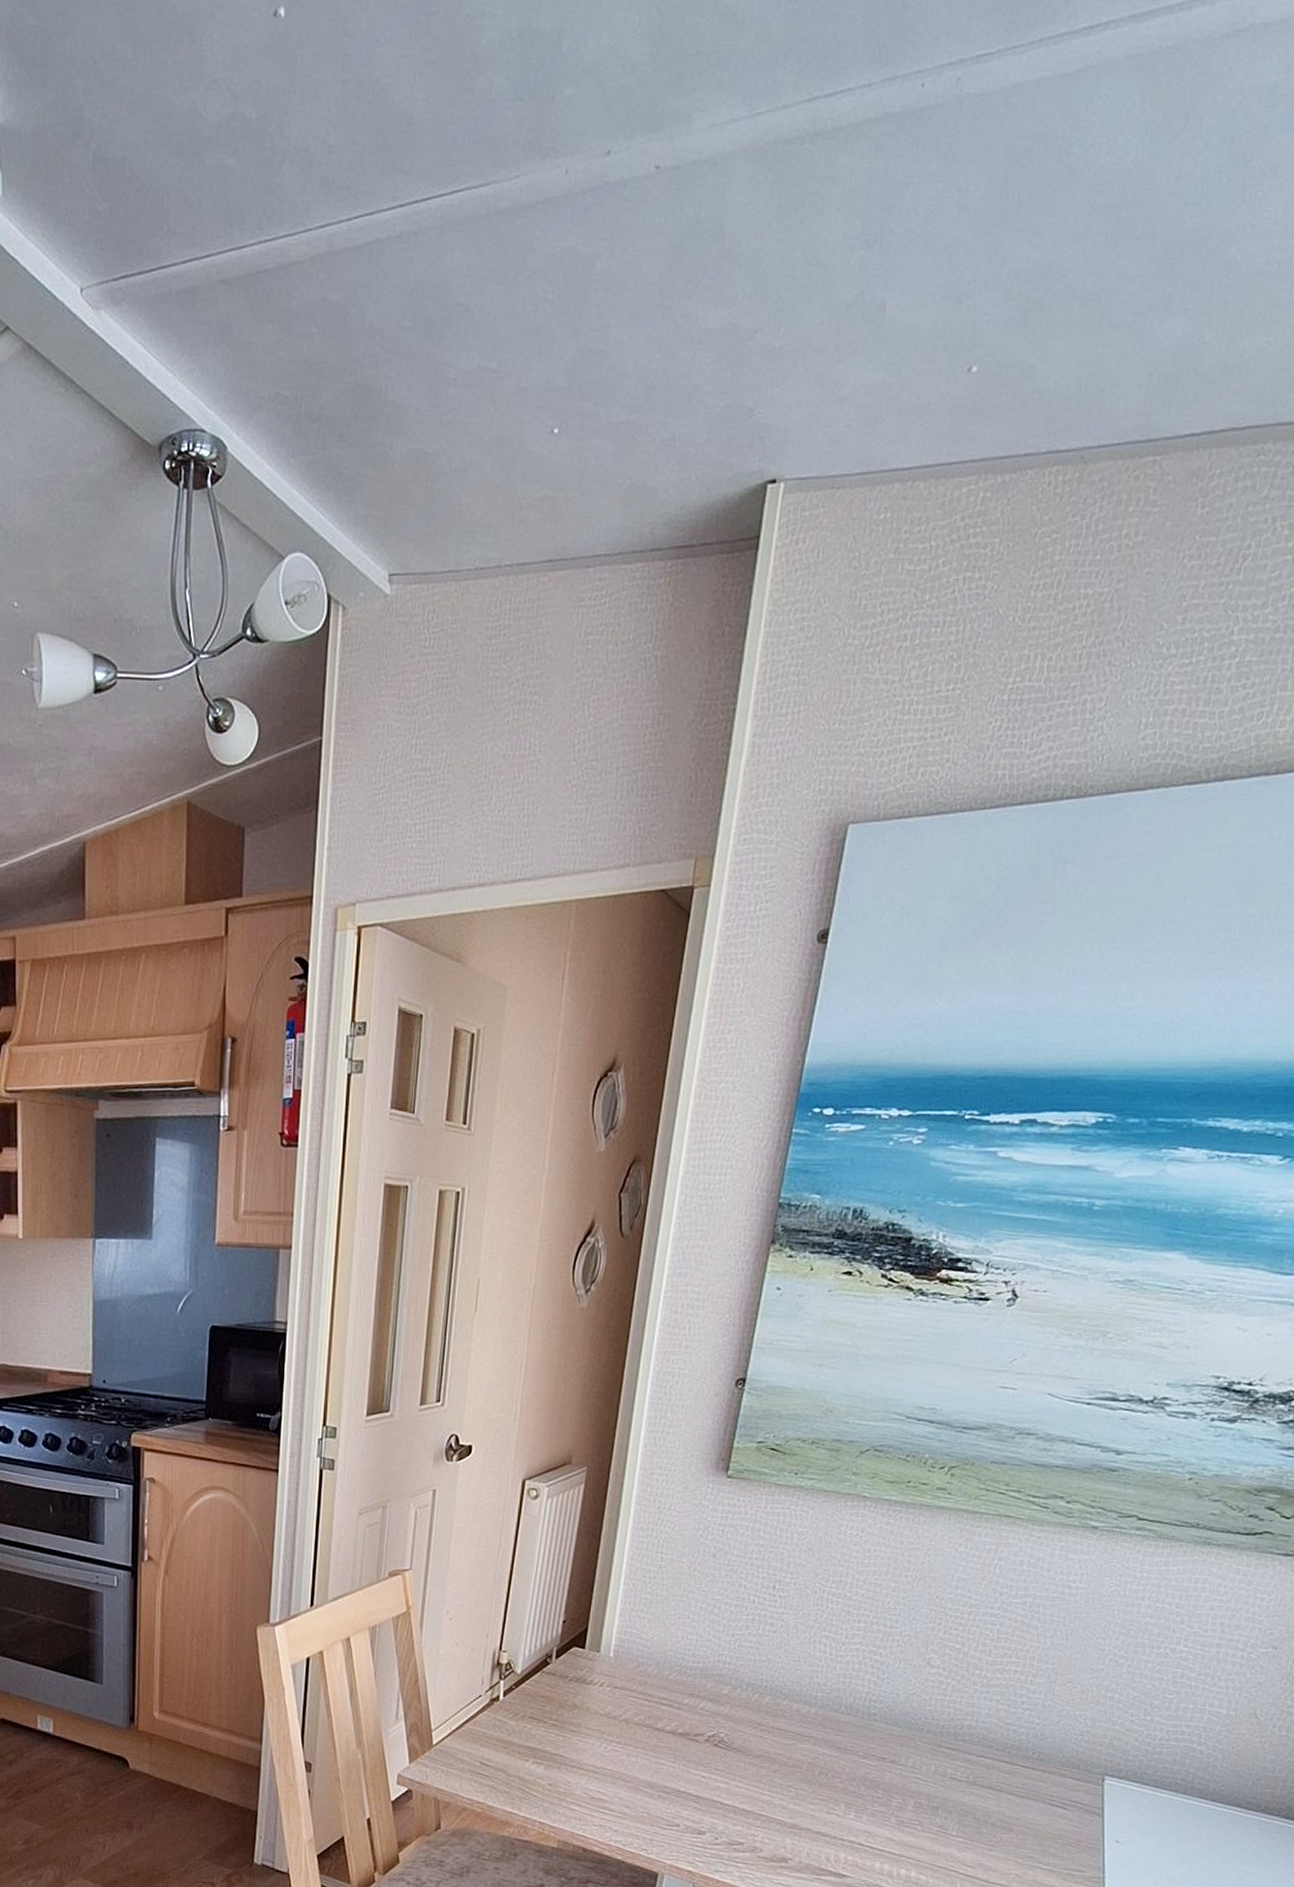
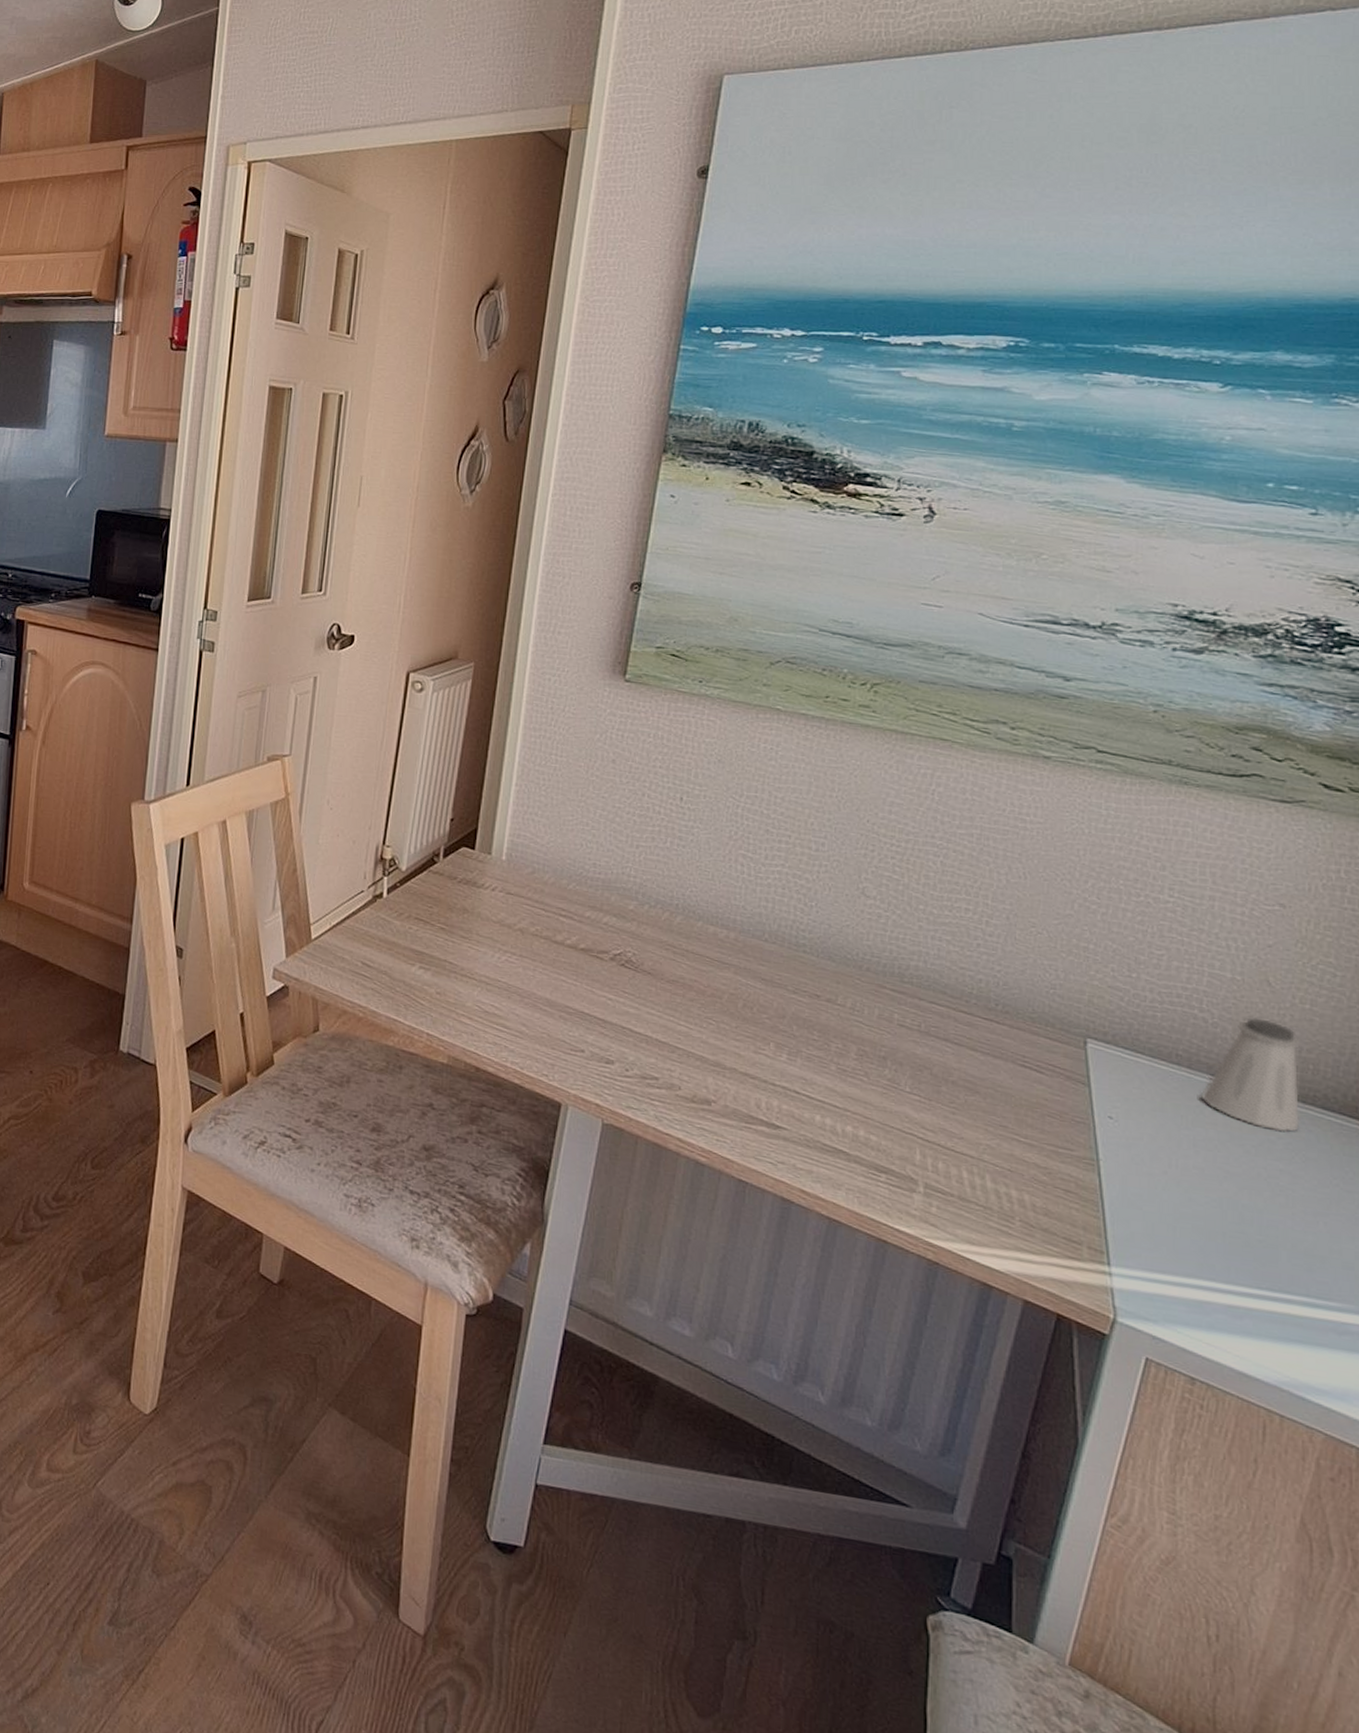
saltshaker: none [1190,1746,1275,1841] -> present [1200,1017,1301,1133]

